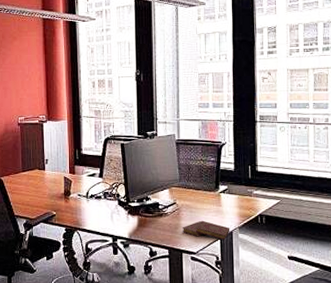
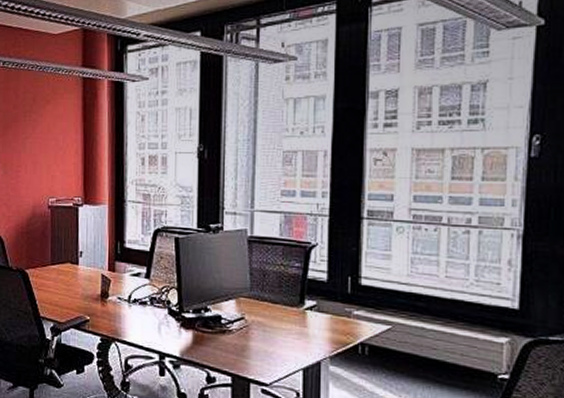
book: present [182,220,230,240] -> none [251,343,318,372]

